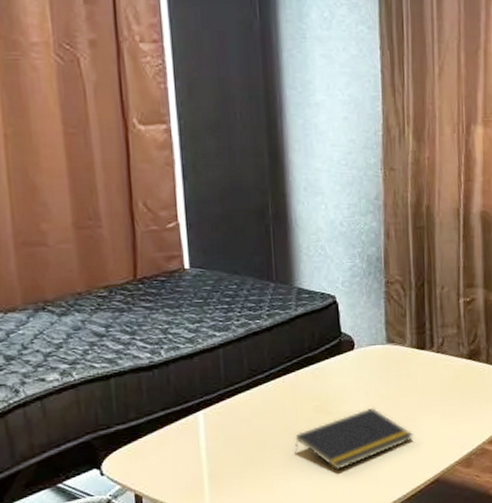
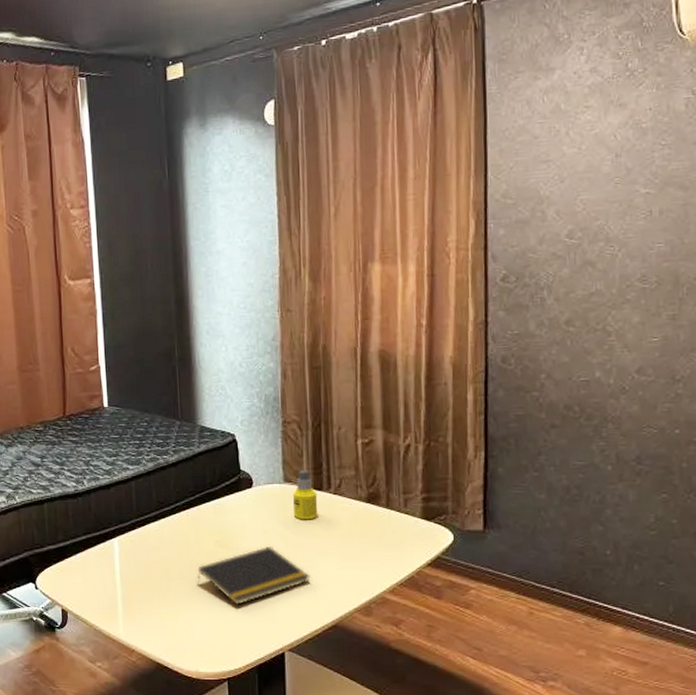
bottle: none [396,330,421,380] -> present [293,470,318,520]

